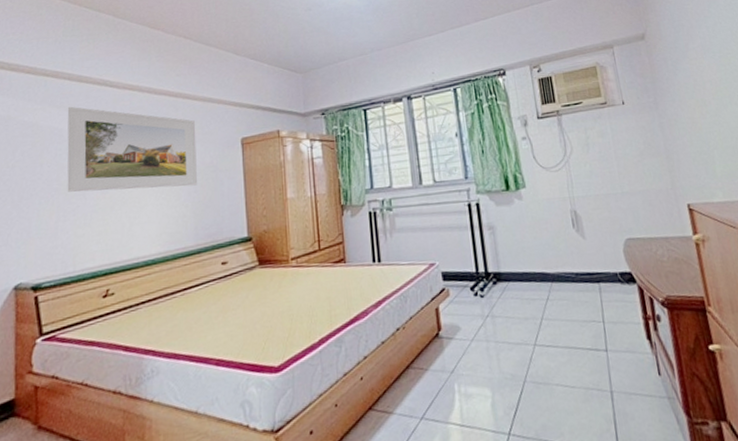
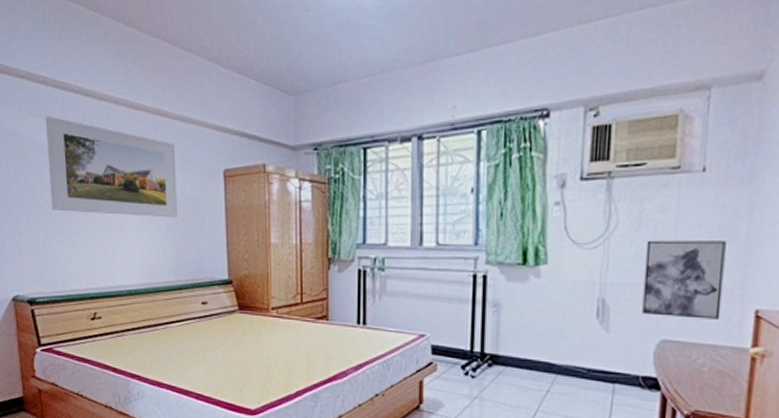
wall art: none [596,154,665,219] -> present [642,240,726,319]

